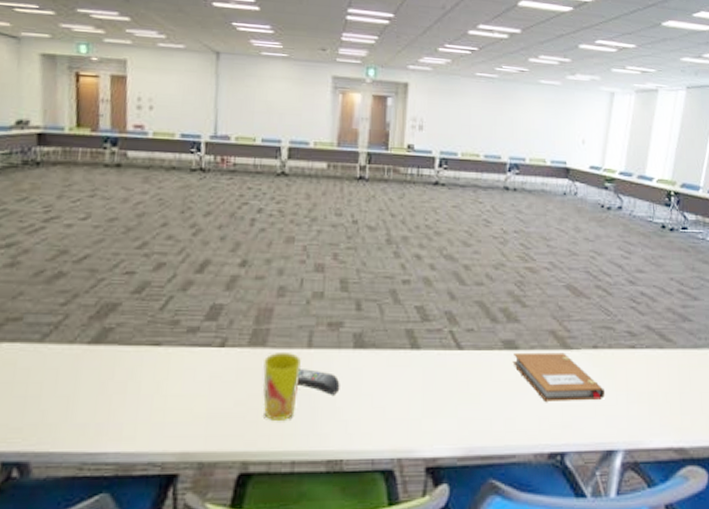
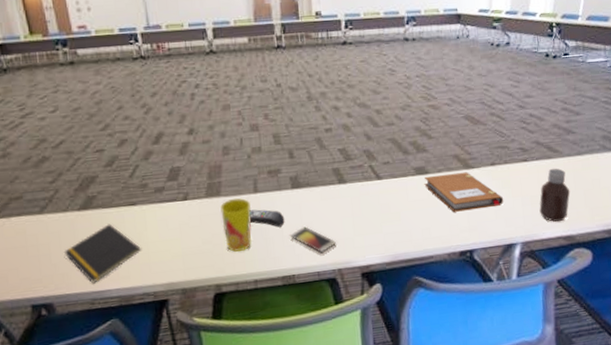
notepad: none [58,366,157,442] -> present [63,224,141,284]
smartphone: none [344,398,399,435] -> present [290,226,336,254]
bottle: none [647,360,684,429] -> present [539,168,570,222]

